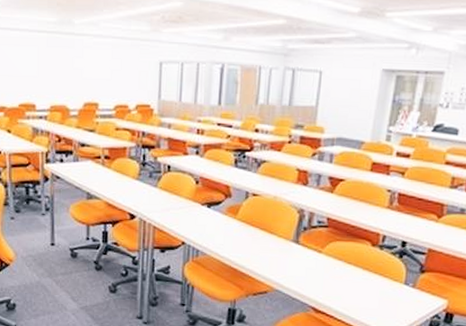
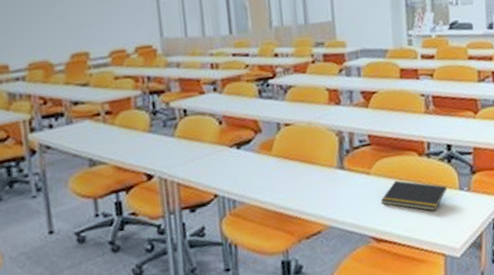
notepad: none [326,263,393,297] -> present [380,180,448,211]

